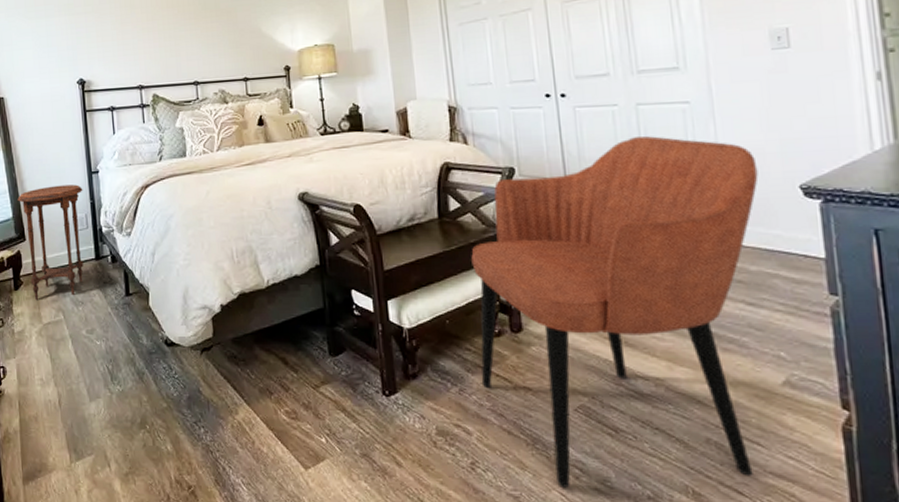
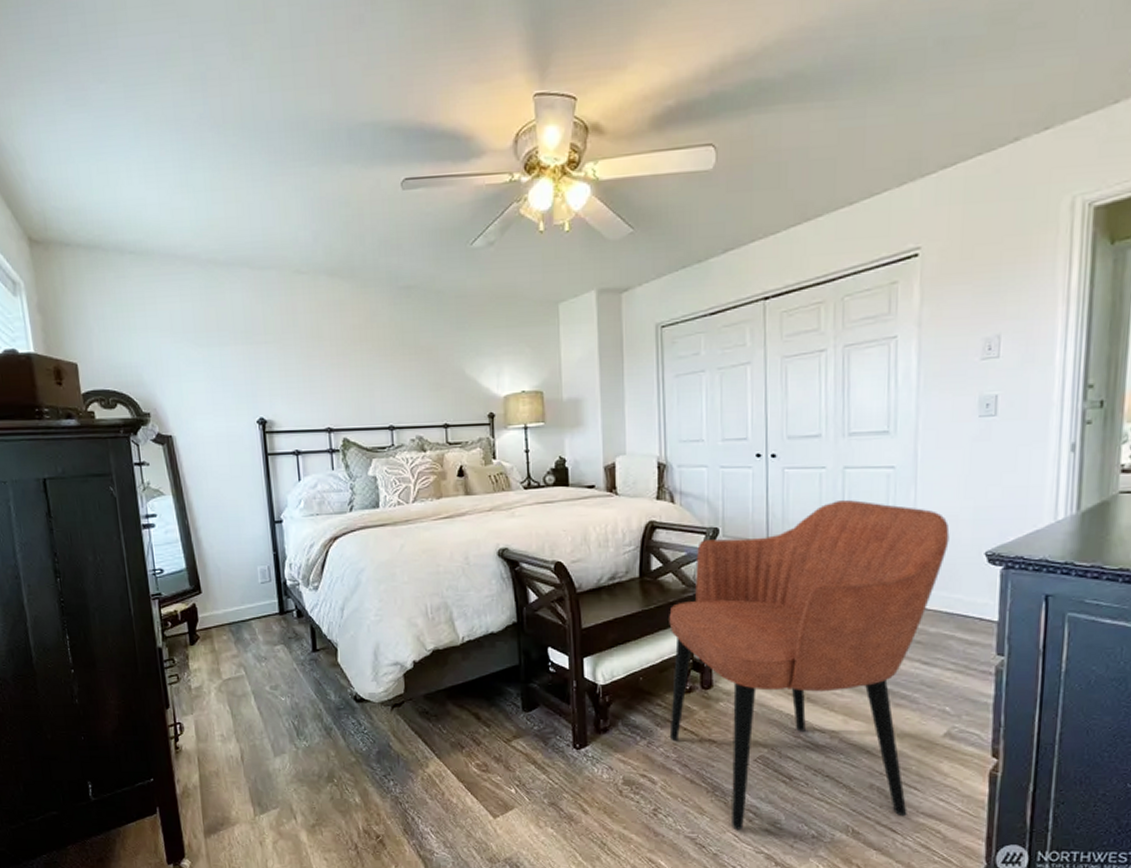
side table: present [17,184,84,301] -> none [191,534,266,656]

